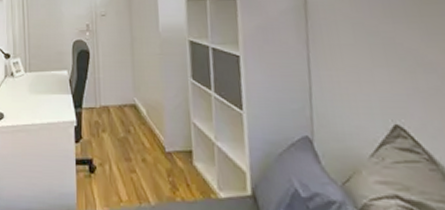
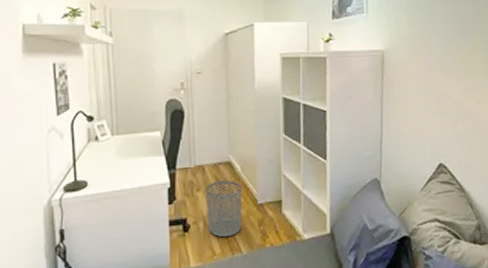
waste bin: none [110,124,150,184] -> present [205,180,243,238]

